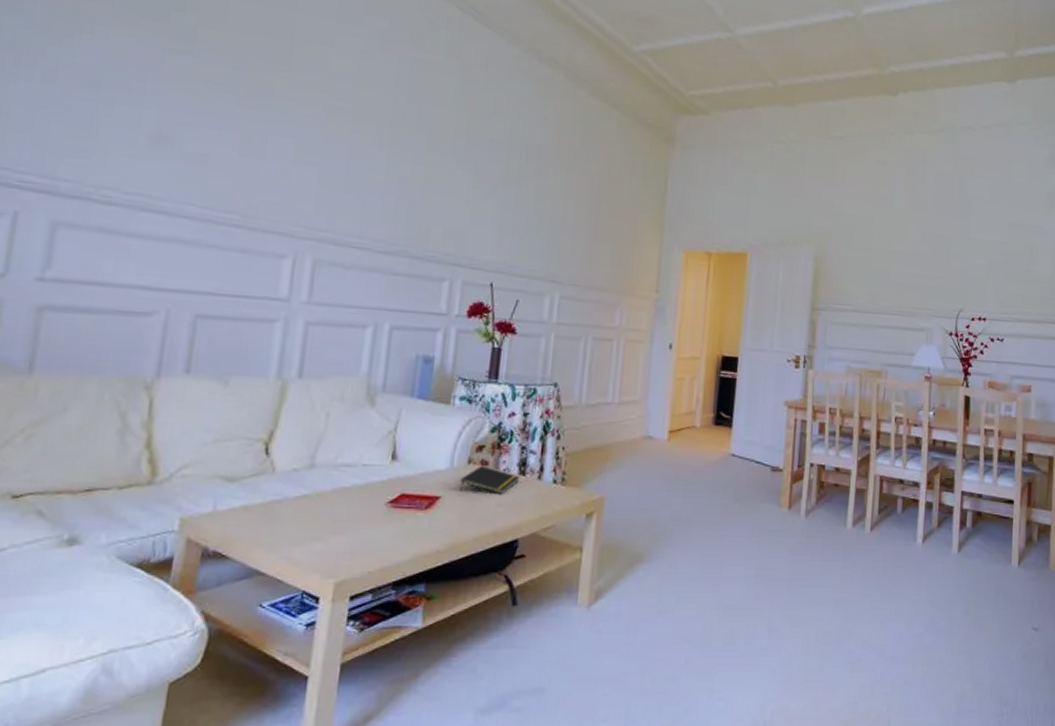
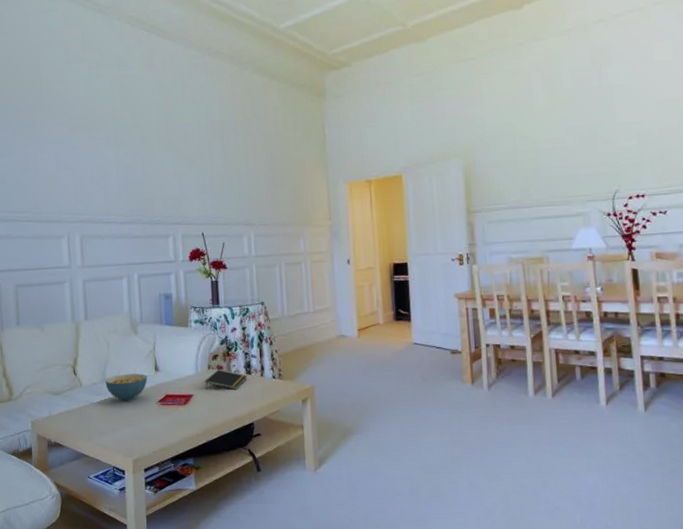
cereal bowl: none [312,460,379,499] -> present [105,373,148,401]

